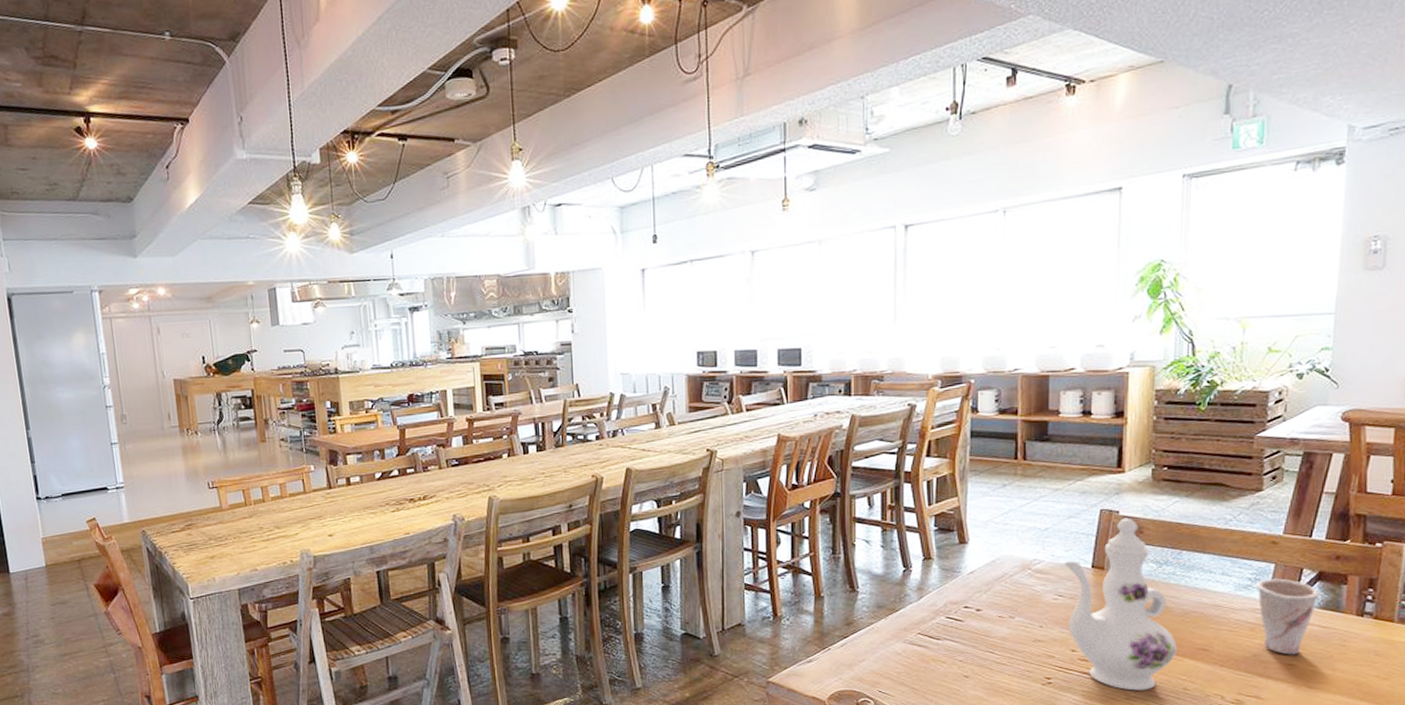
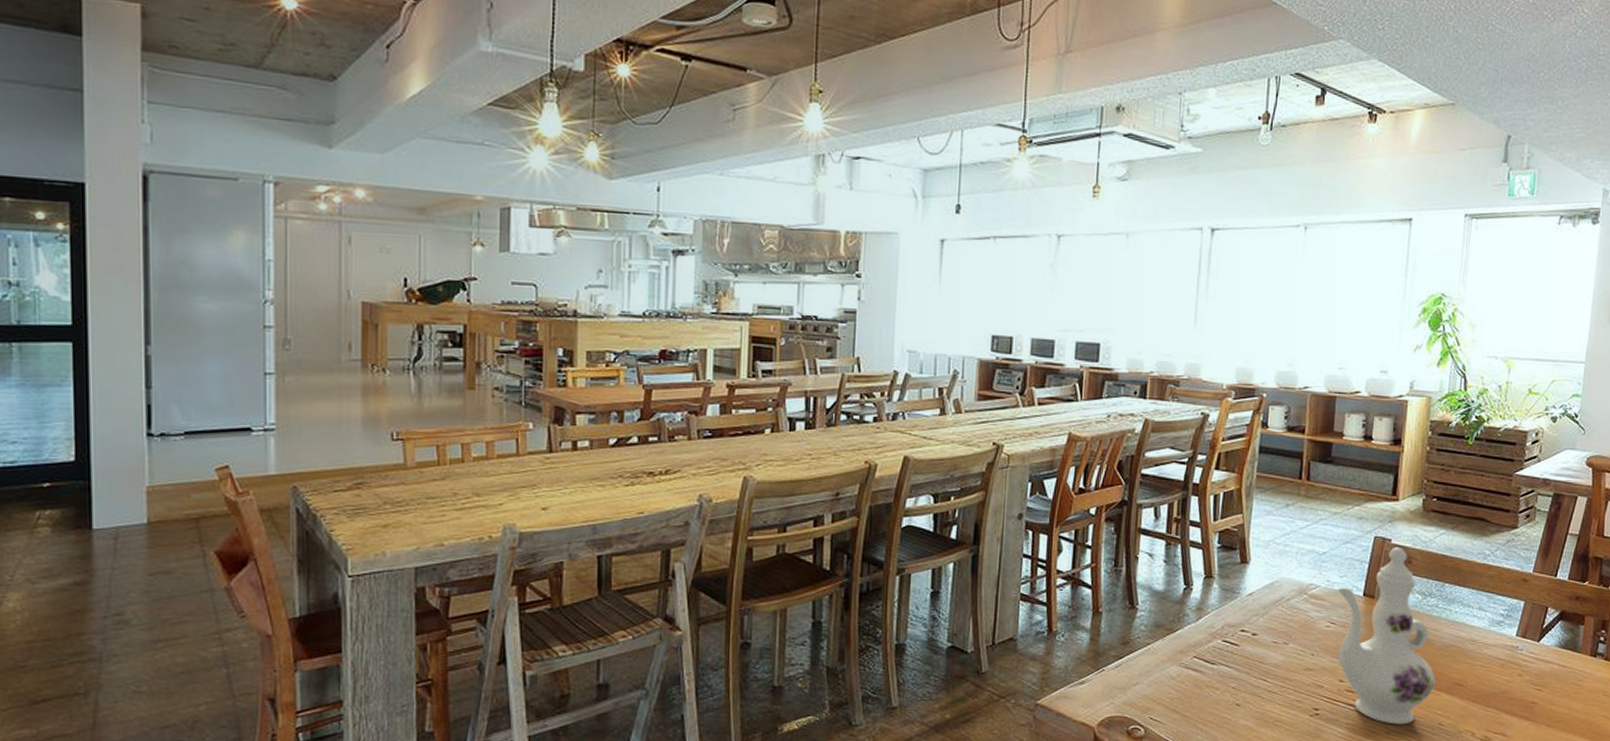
cup: present [1256,578,1320,655] -> none [1508,616,1561,693]

